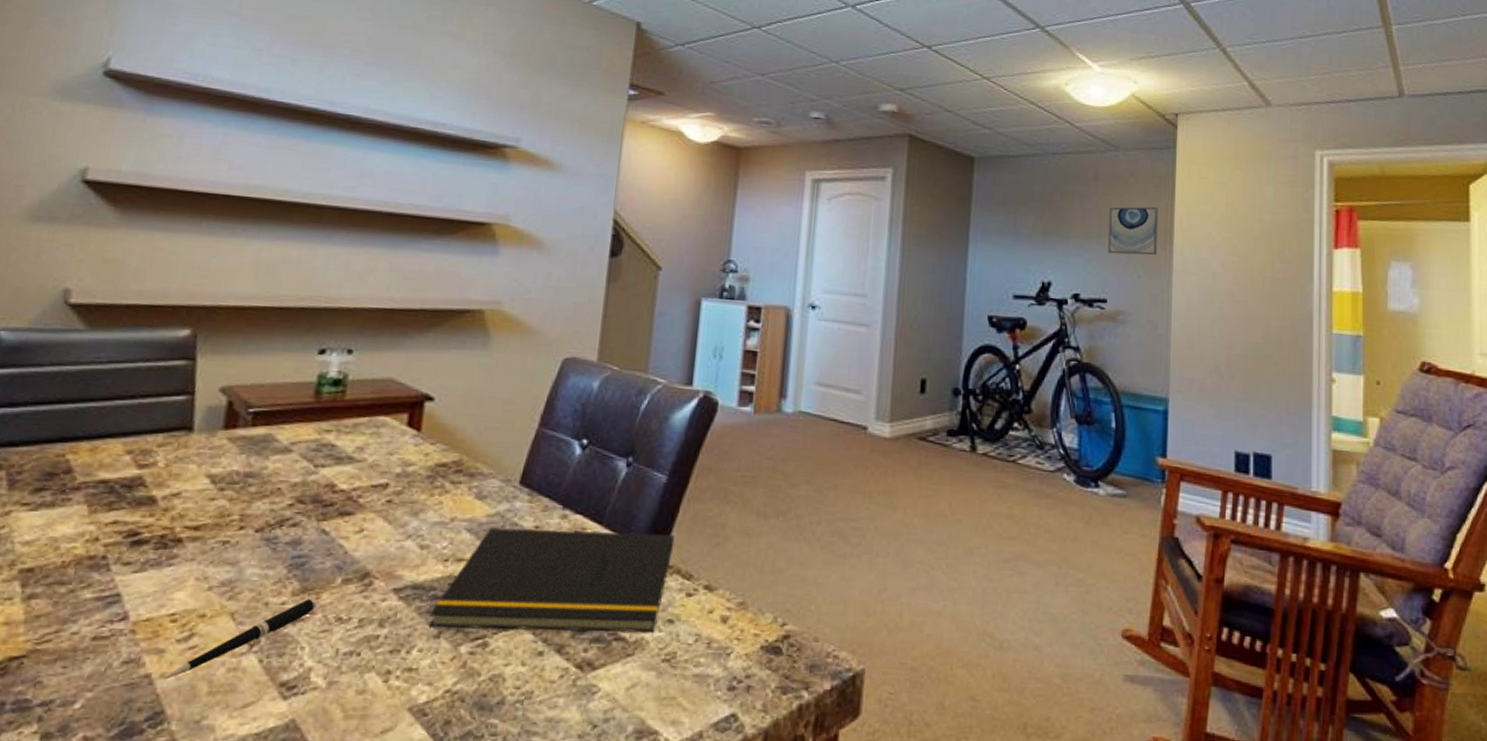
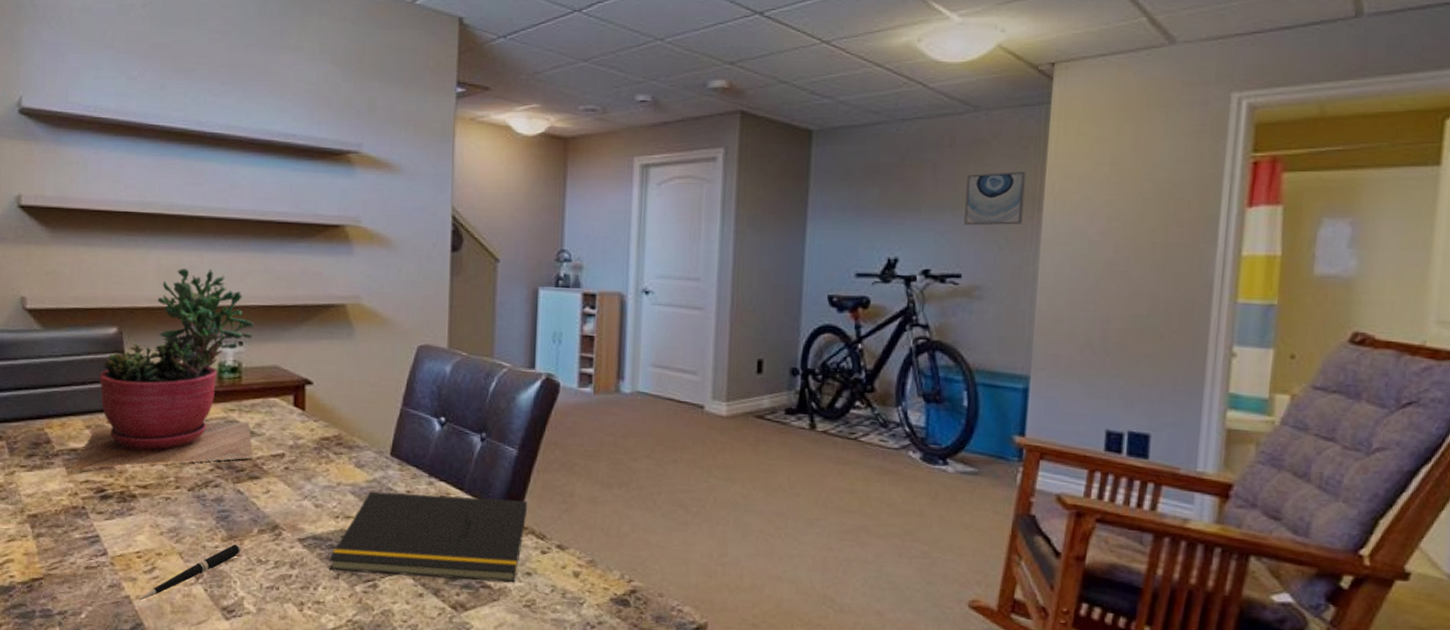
succulent plant: none [97,263,369,507] -> present [72,269,254,469]

